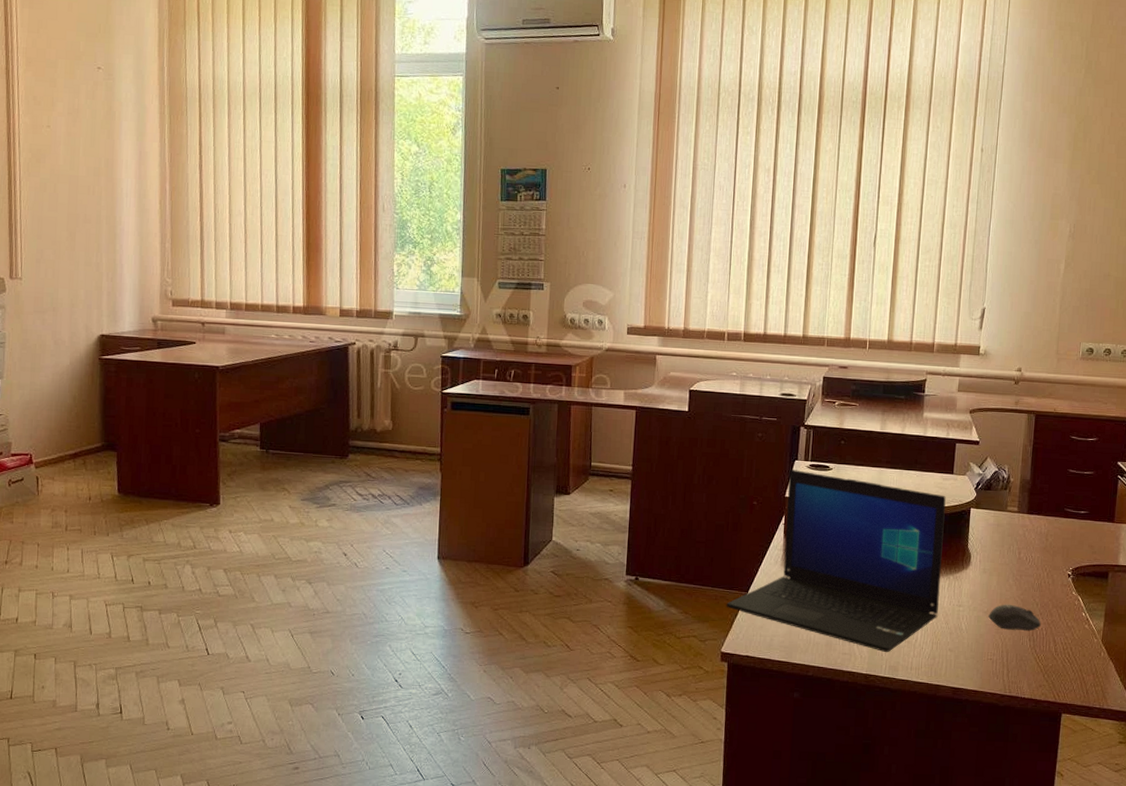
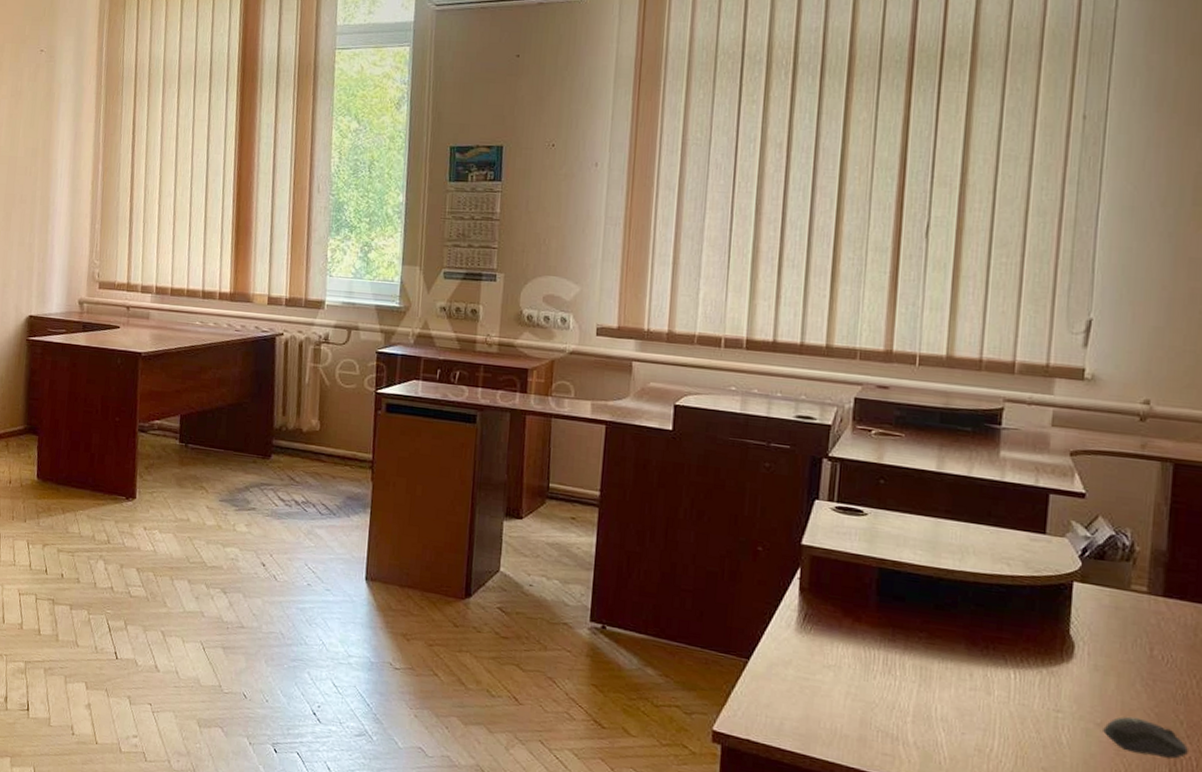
laptop: present [726,469,946,653] -> none [719,510,1035,761]

